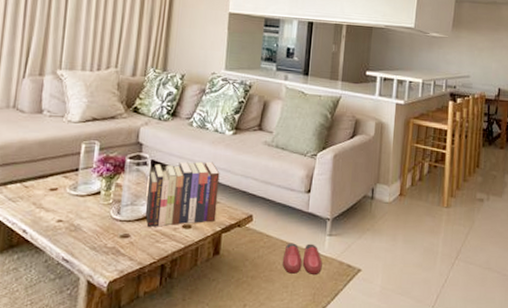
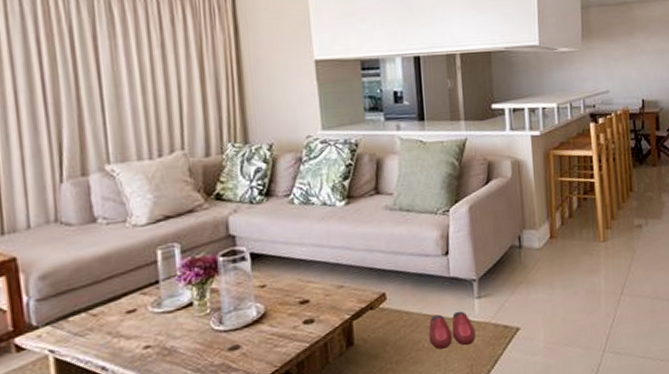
books: present [145,161,220,227] -> none [249,241,342,331]

